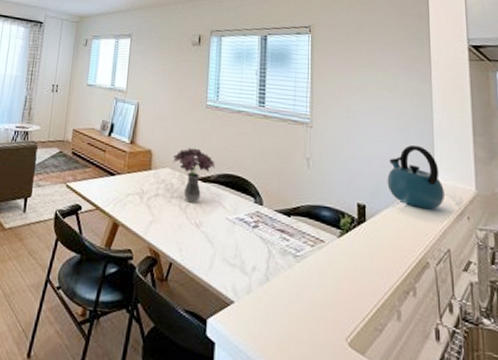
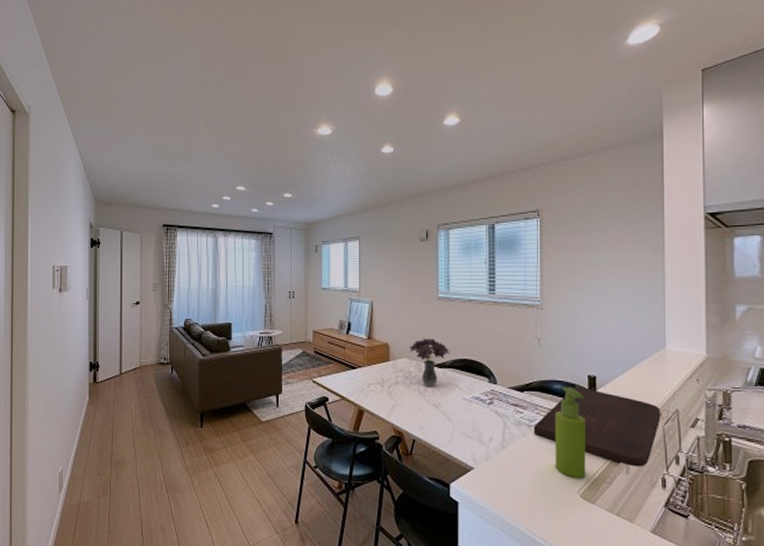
cutting board: none [299,214,433,314] -> present [533,386,661,467]
soap dispenser: none [322,214,355,323] -> present [554,387,586,478]
kettle: present [387,145,445,210] -> none [617,318,674,376]

